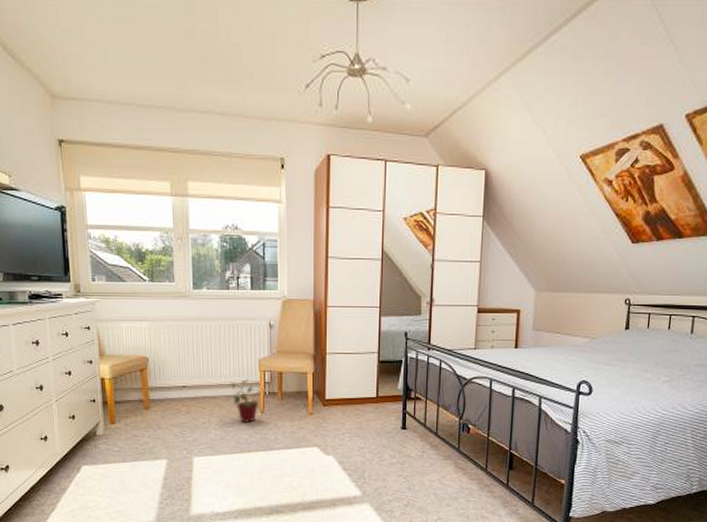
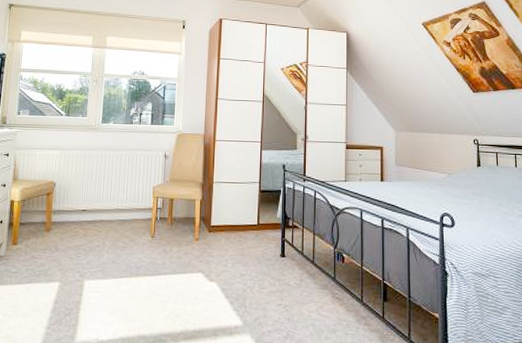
potted plant: present [228,379,262,422] -> none [124,205,154,247]

